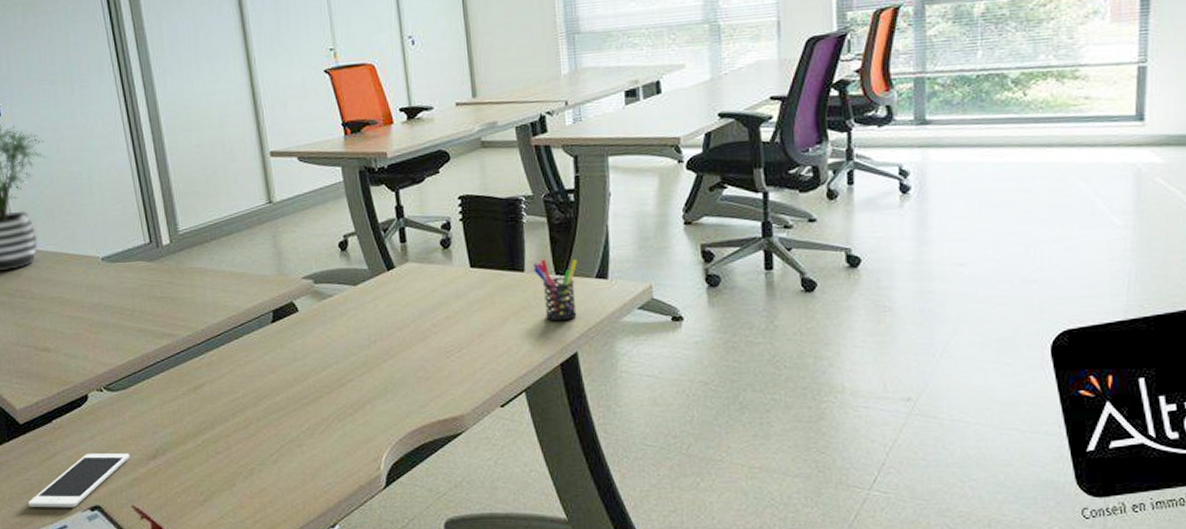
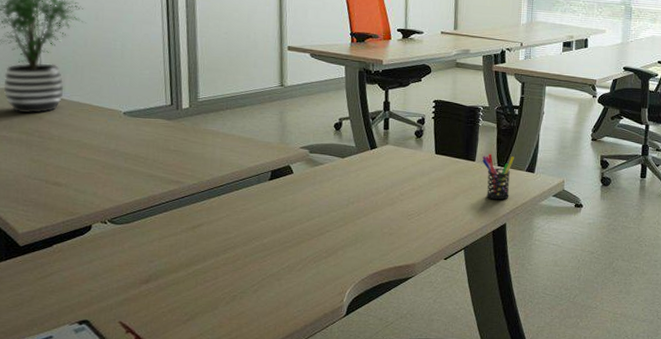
cell phone: present [27,453,130,508] -> none [16,275,124,321]

